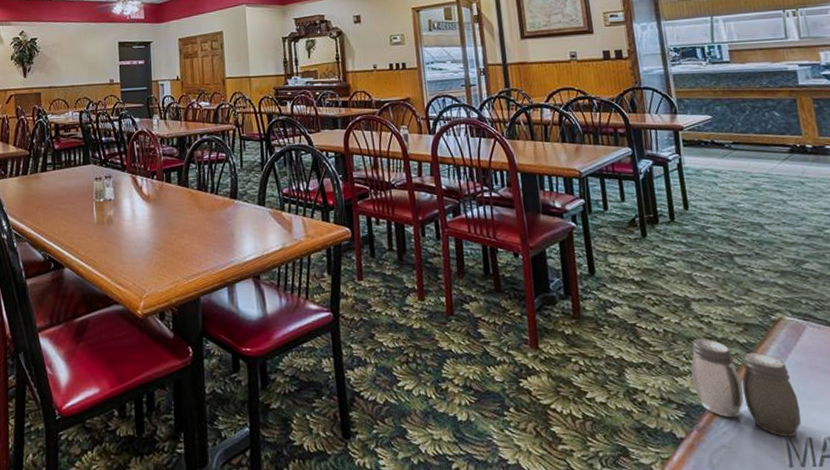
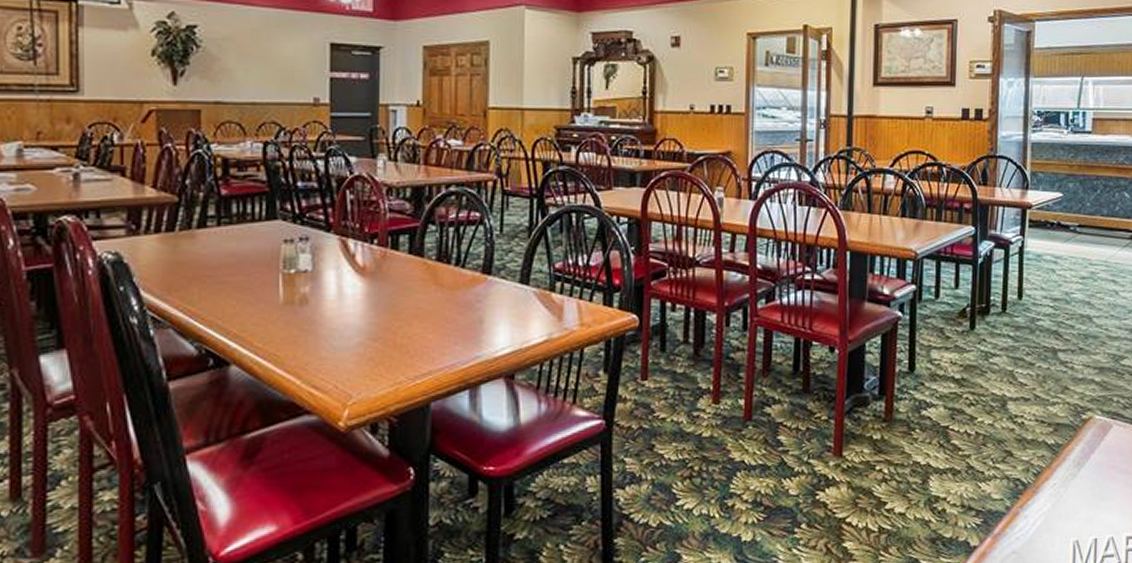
salt and pepper shaker: present [691,339,801,437] -> none [995,440,1092,539]

